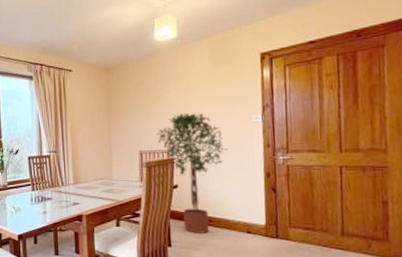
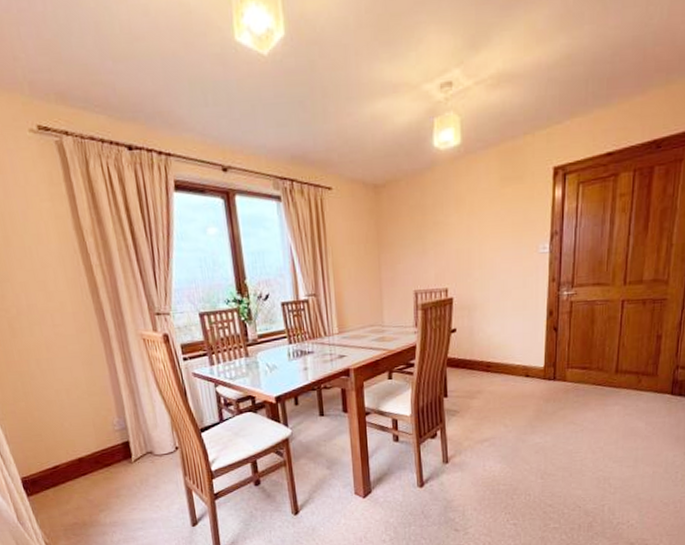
potted tree: present [156,112,228,233] -> none [433,242,512,381]

